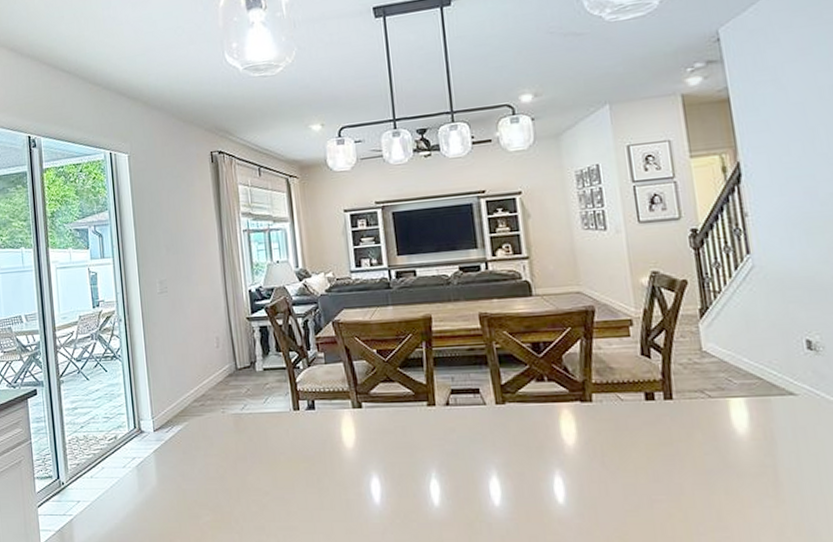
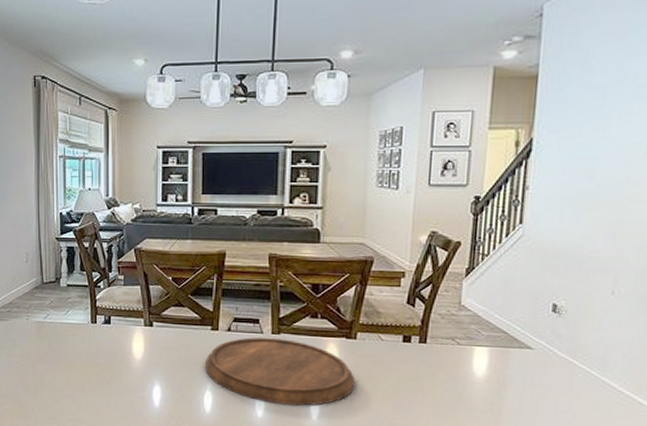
cutting board: none [426,409,601,488] -> present [205,337,355,406]

